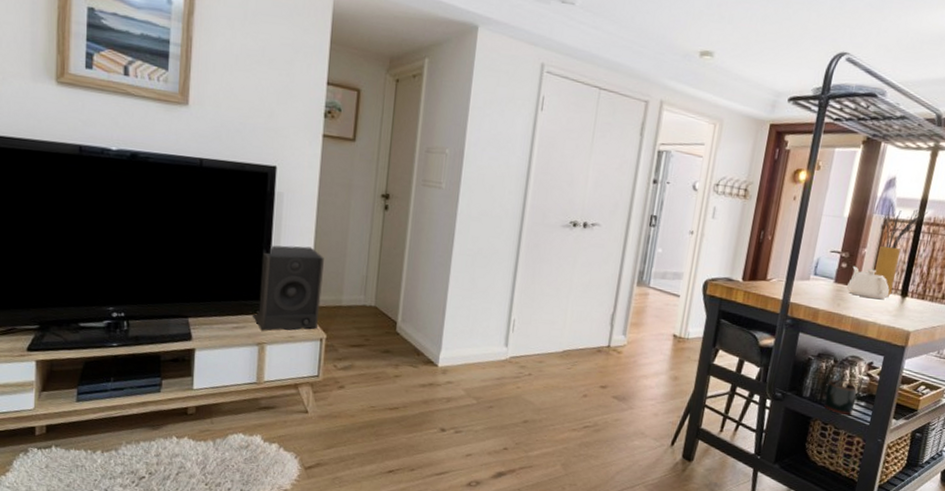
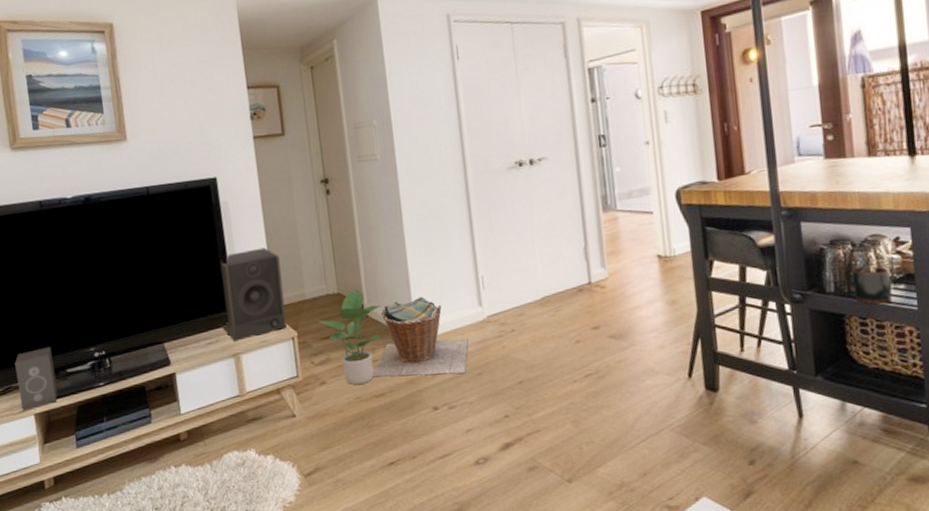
speaker: none [22,296,66,356] -> present [14,347,58,412]
potted plant: none [349,306,413,396] -> present [318,289,381,385]
laundry basket: none [390,326,488,404] -> present [372,296,469,378]
teapot: present [846,265,890,300] -> none [840,134,894,168]
vase: present [874,203,928,297] -> none [858,56,911,160]

